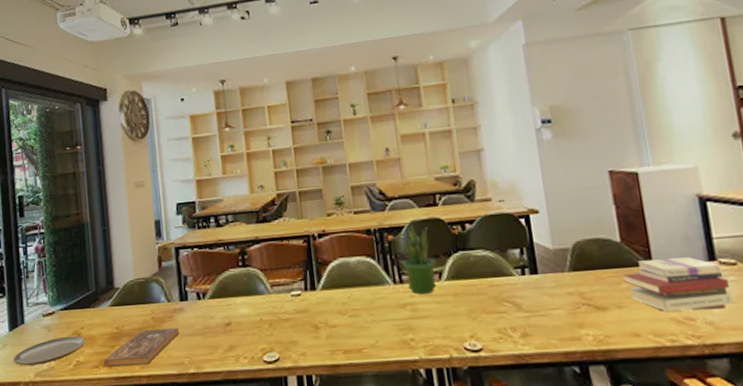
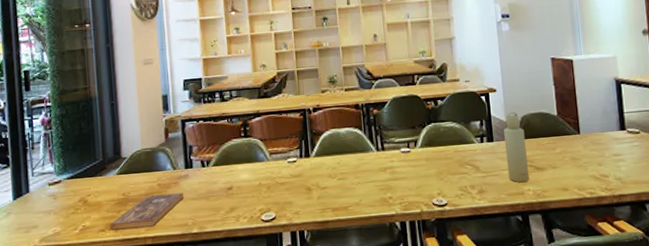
plate: present [13,335,85,366] -> none [17,202,92,232]
planter: present [402,225,437,294] -> none [384,101,412,159]
bottle: none [551,237,588,326] -> present [504,112,530,183]
books: present [622,257,733,311] -> none [557,127,636,170]

